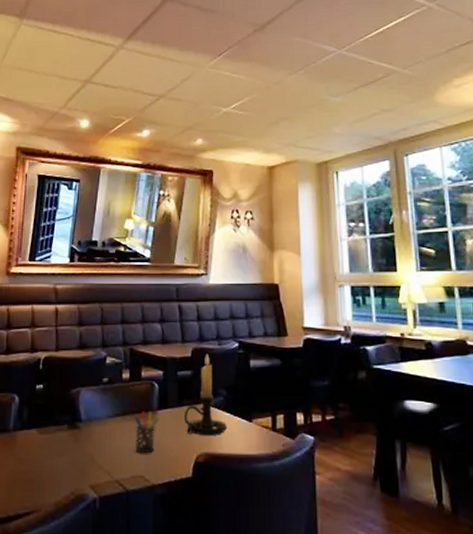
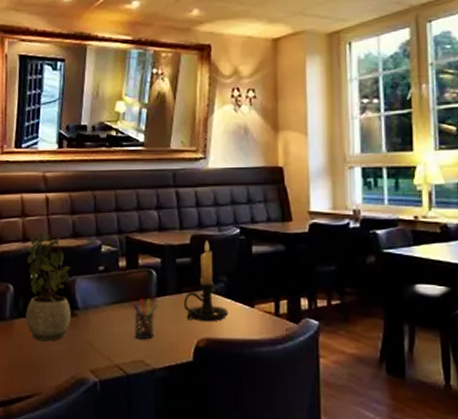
potted plant: none [29,342,76,455] -> present [26,231,71,342]

